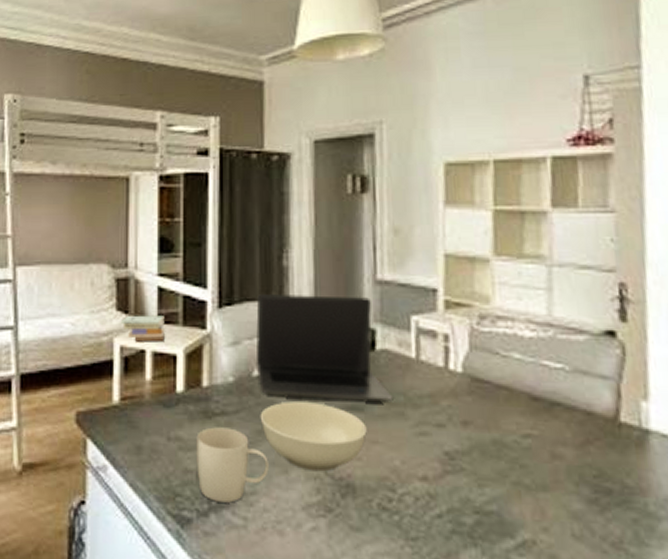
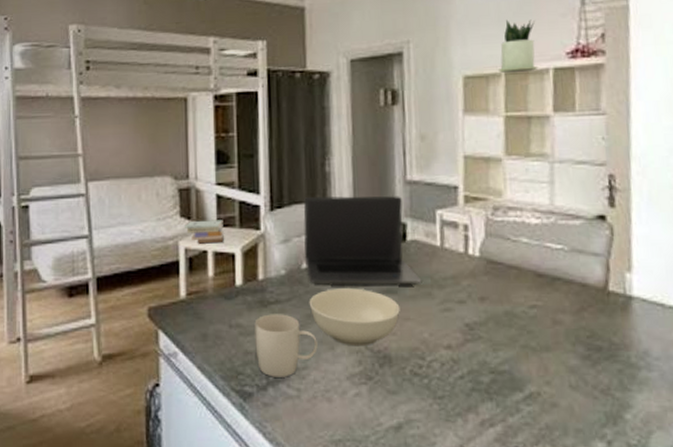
planter: none [485,100,534,161] -> present [497,19,538,74]

